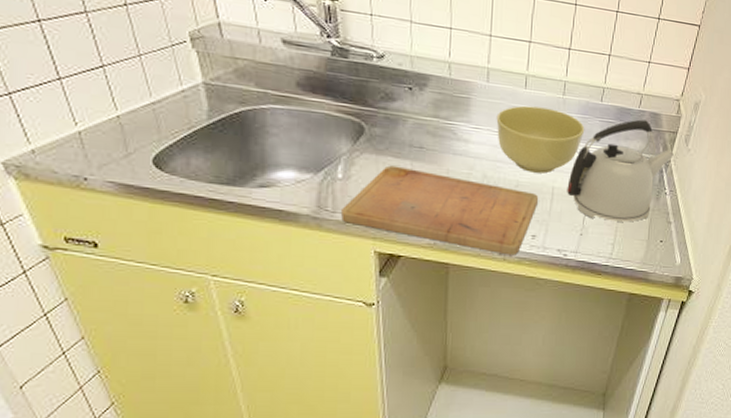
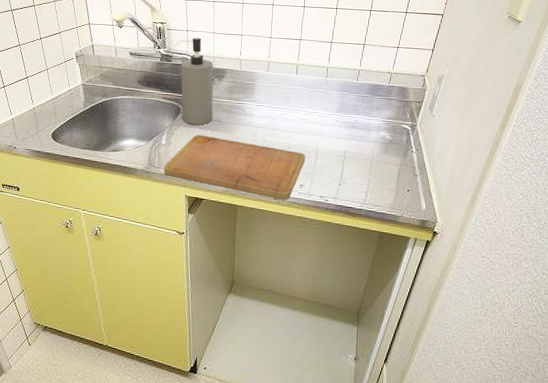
soap dispenser: none [352,25,413,152] -> present [174,37,214,125]
bowl: present [496,105,585,174] -> none [274,87,344,138]
kettle: present [567,119,675,222] -> none [328,93,421,175]

